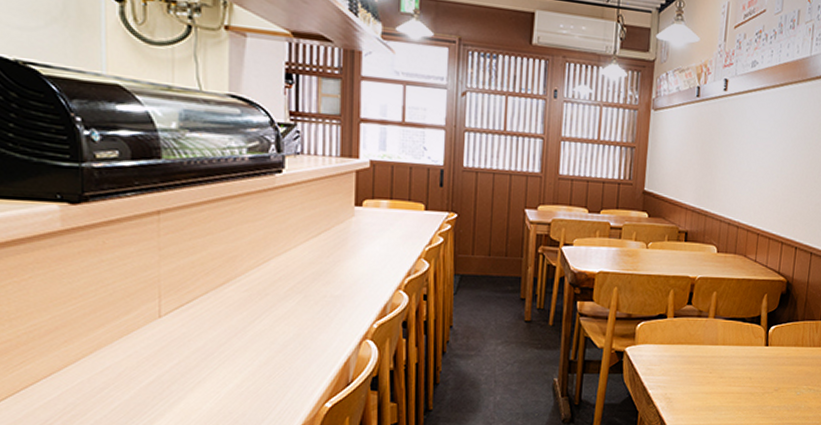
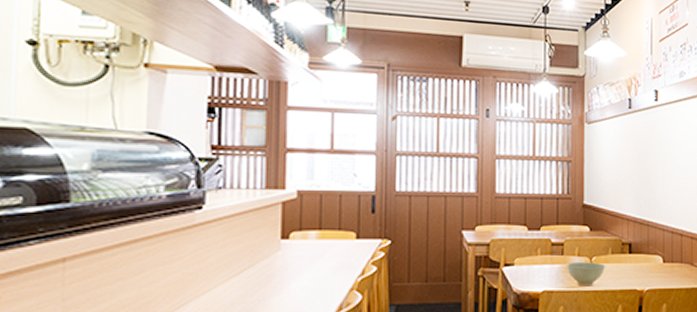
bowl: none [623,246,660,270] -> present [567,262,605,287]

